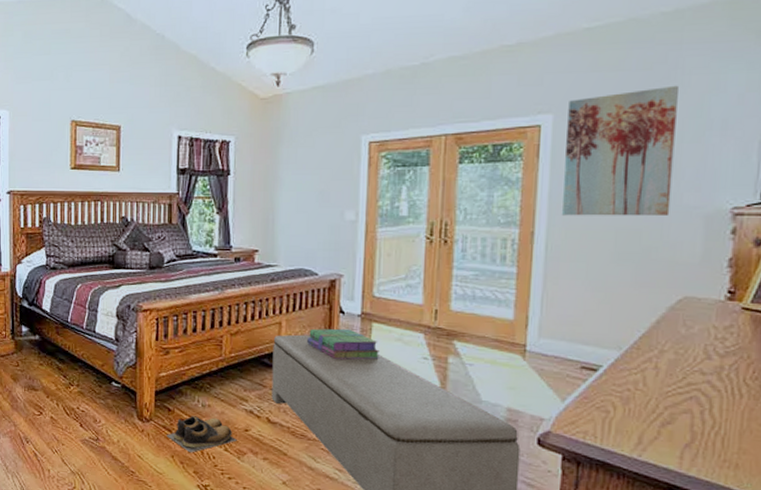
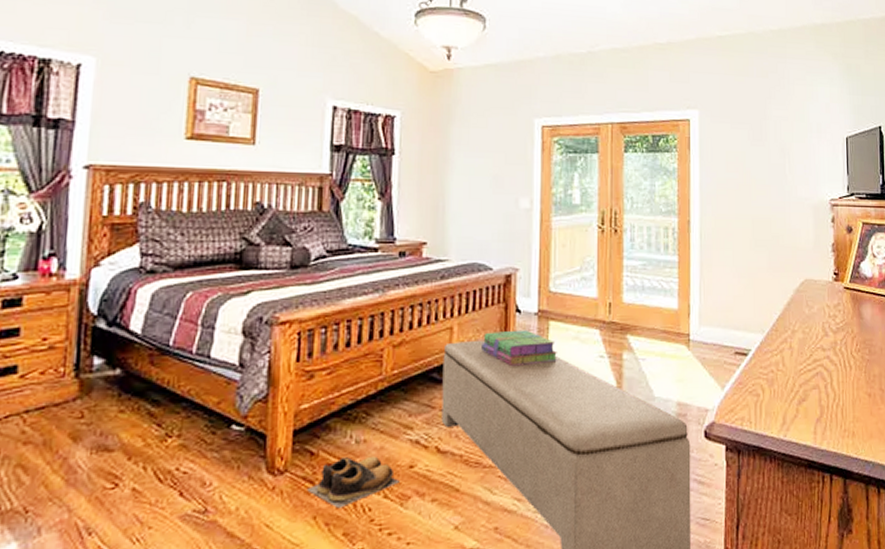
wall art: present [561,85,678,217] -> none [710,92,789,207]

